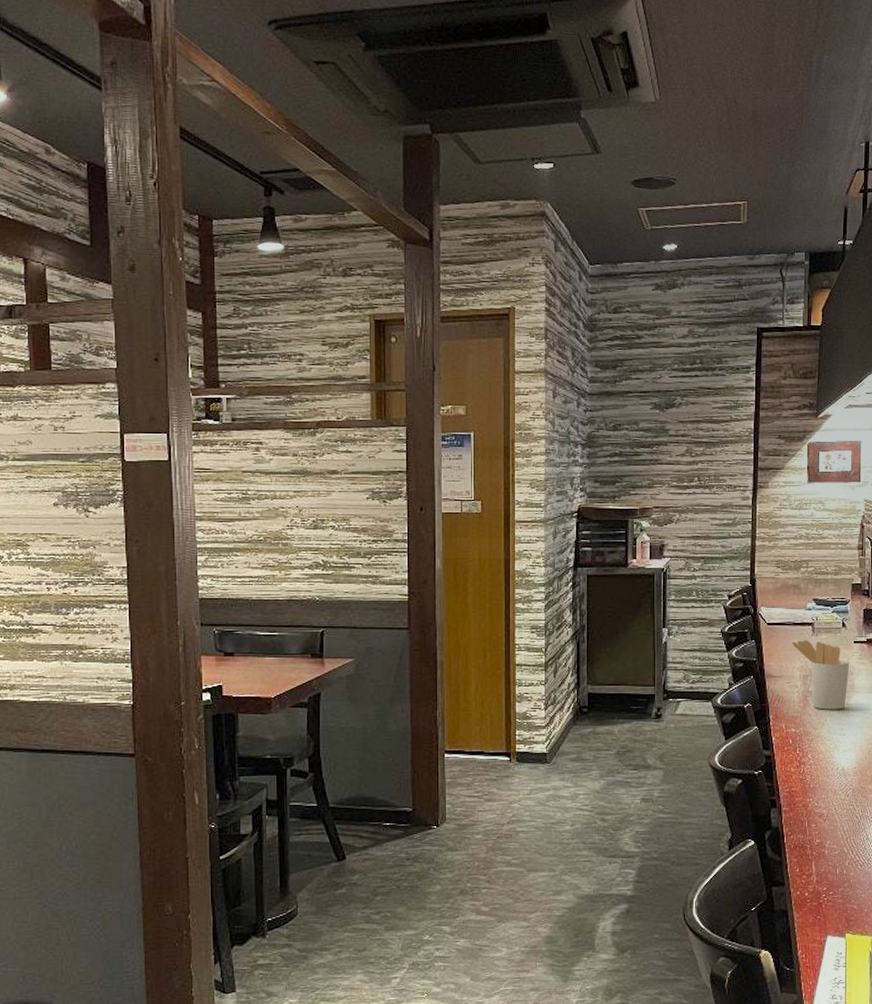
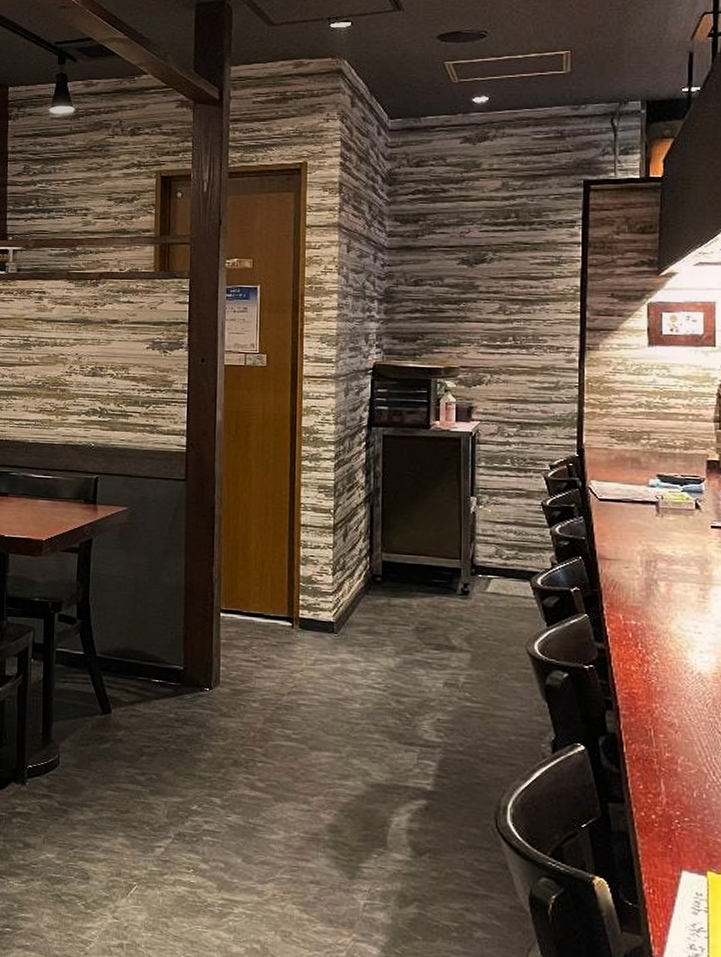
utensil holder: present [792,640,850,710] -> none [631,520,706,604]

